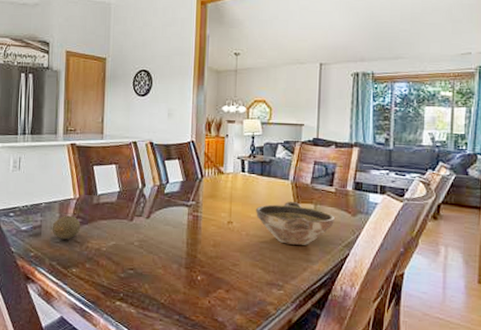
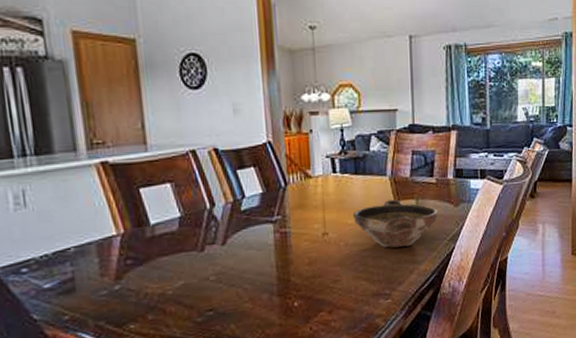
fruit: present [52,215,81,240] -> none [90,257,134,291]

